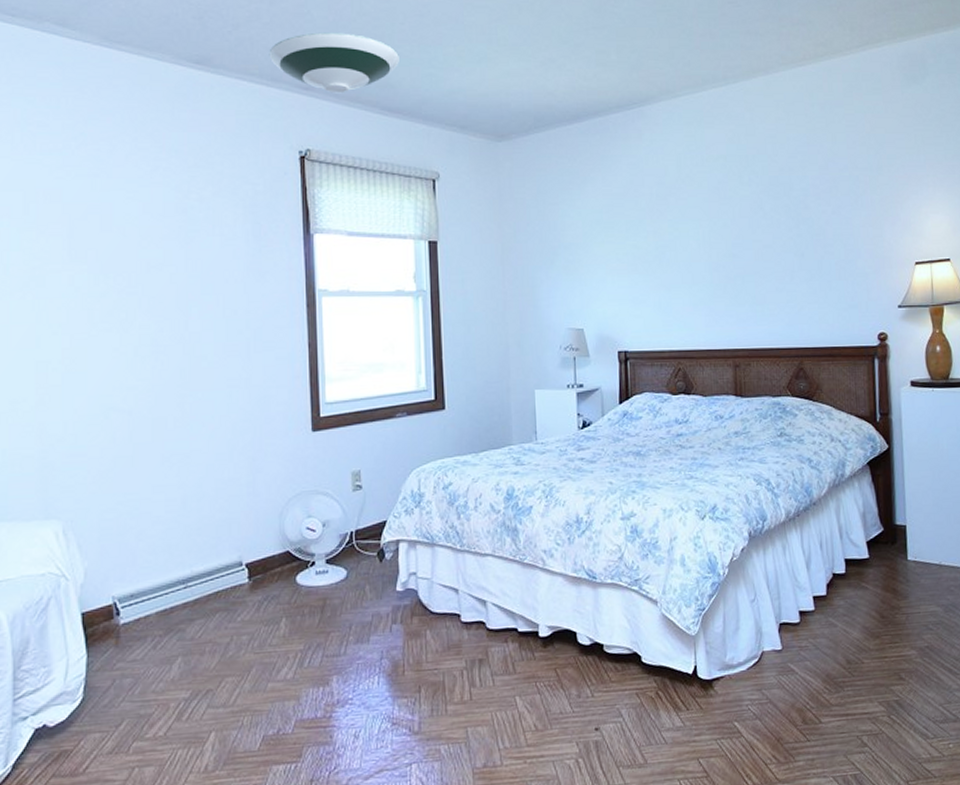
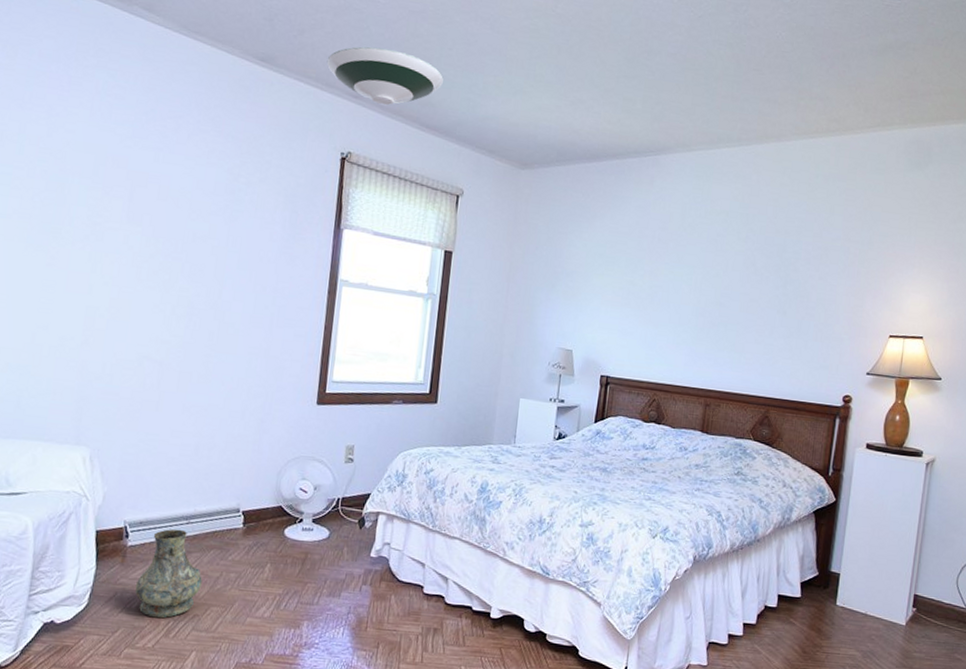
vase: none [135,595,211,702] -> present [134,529,202,619]

